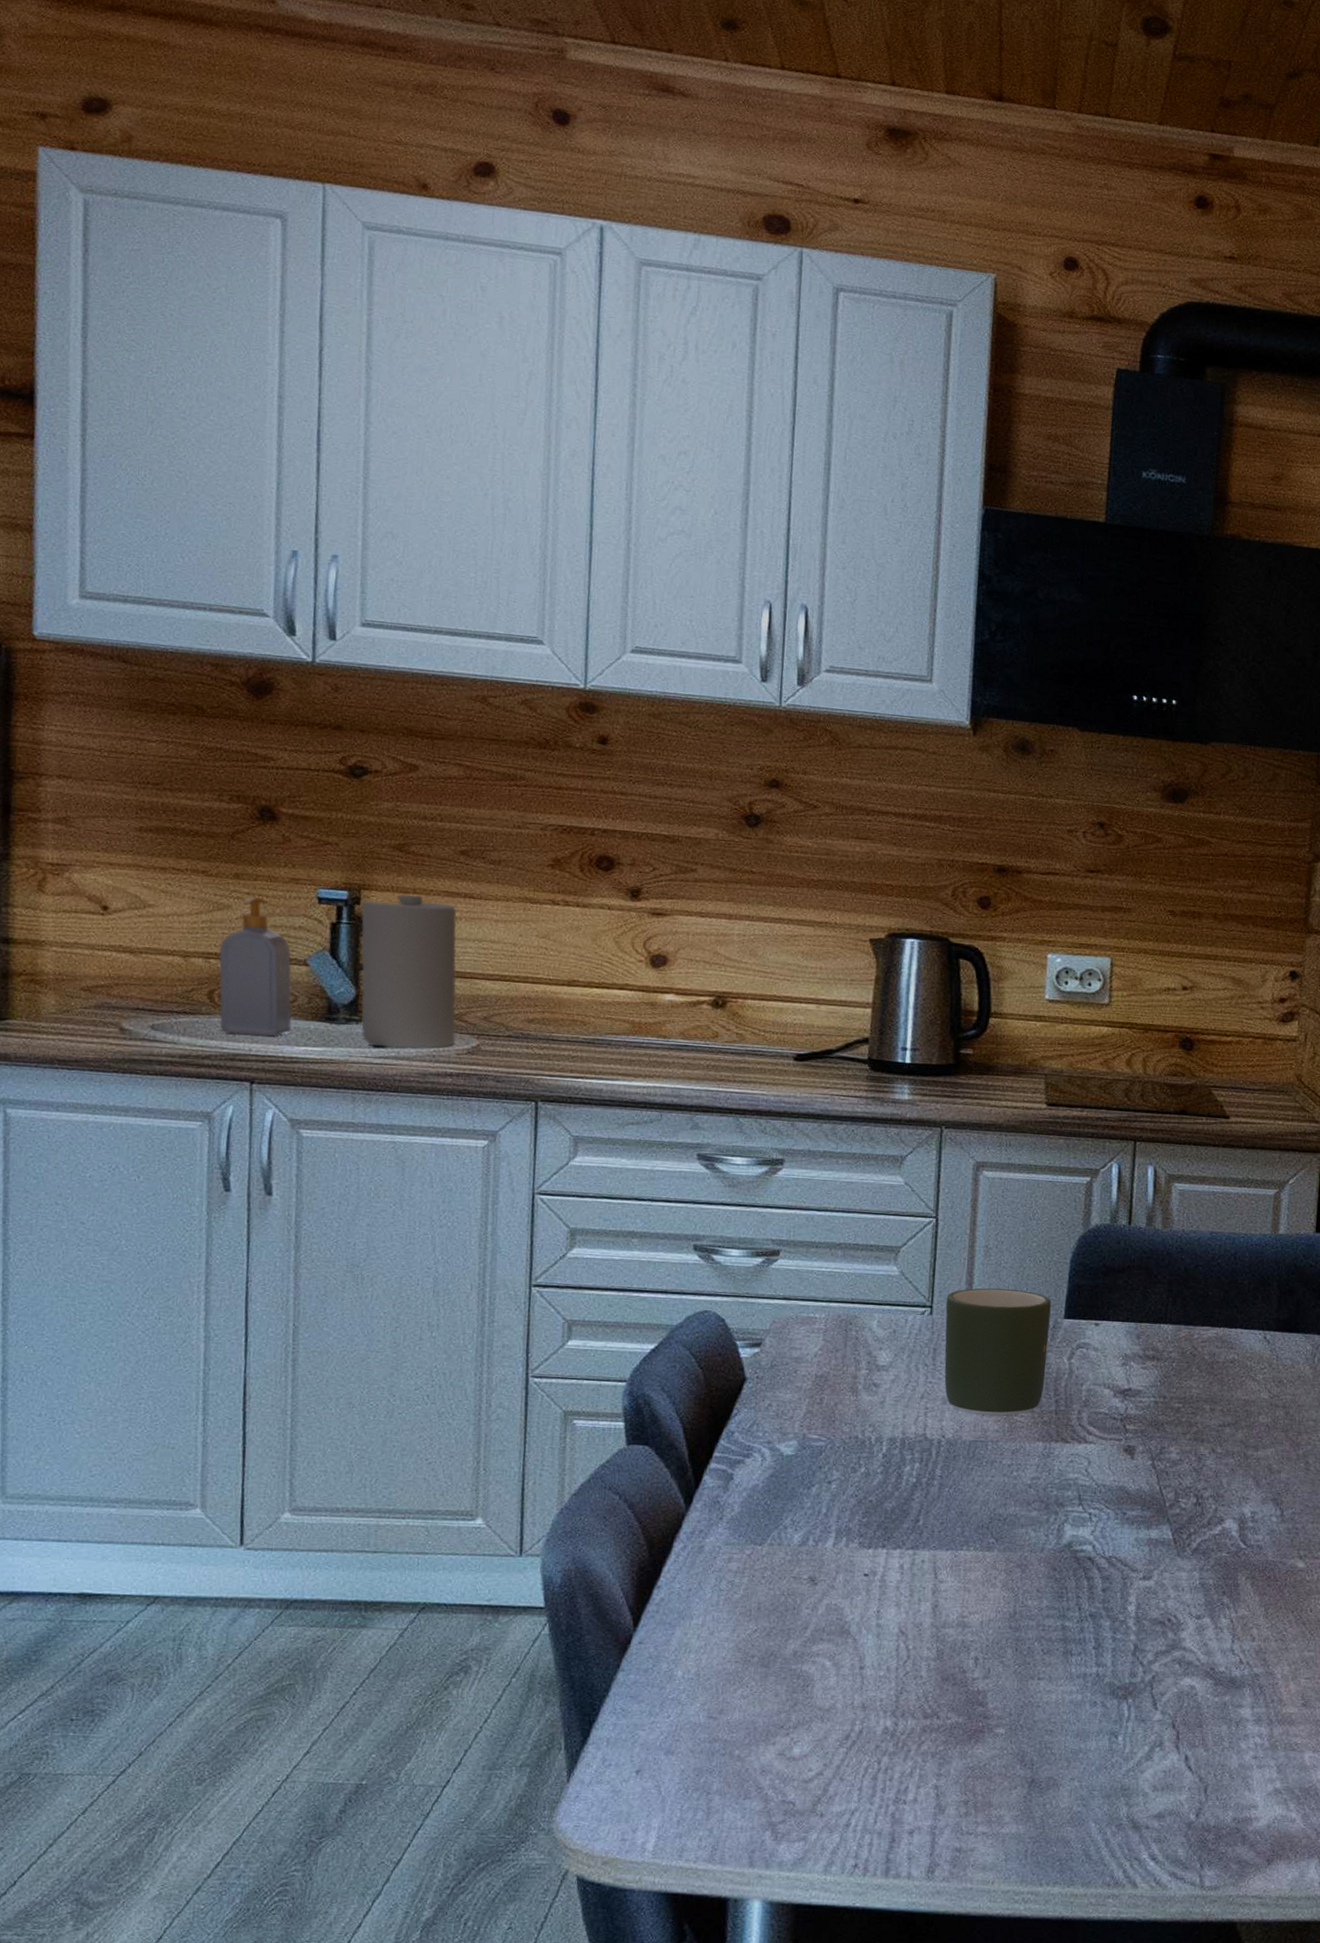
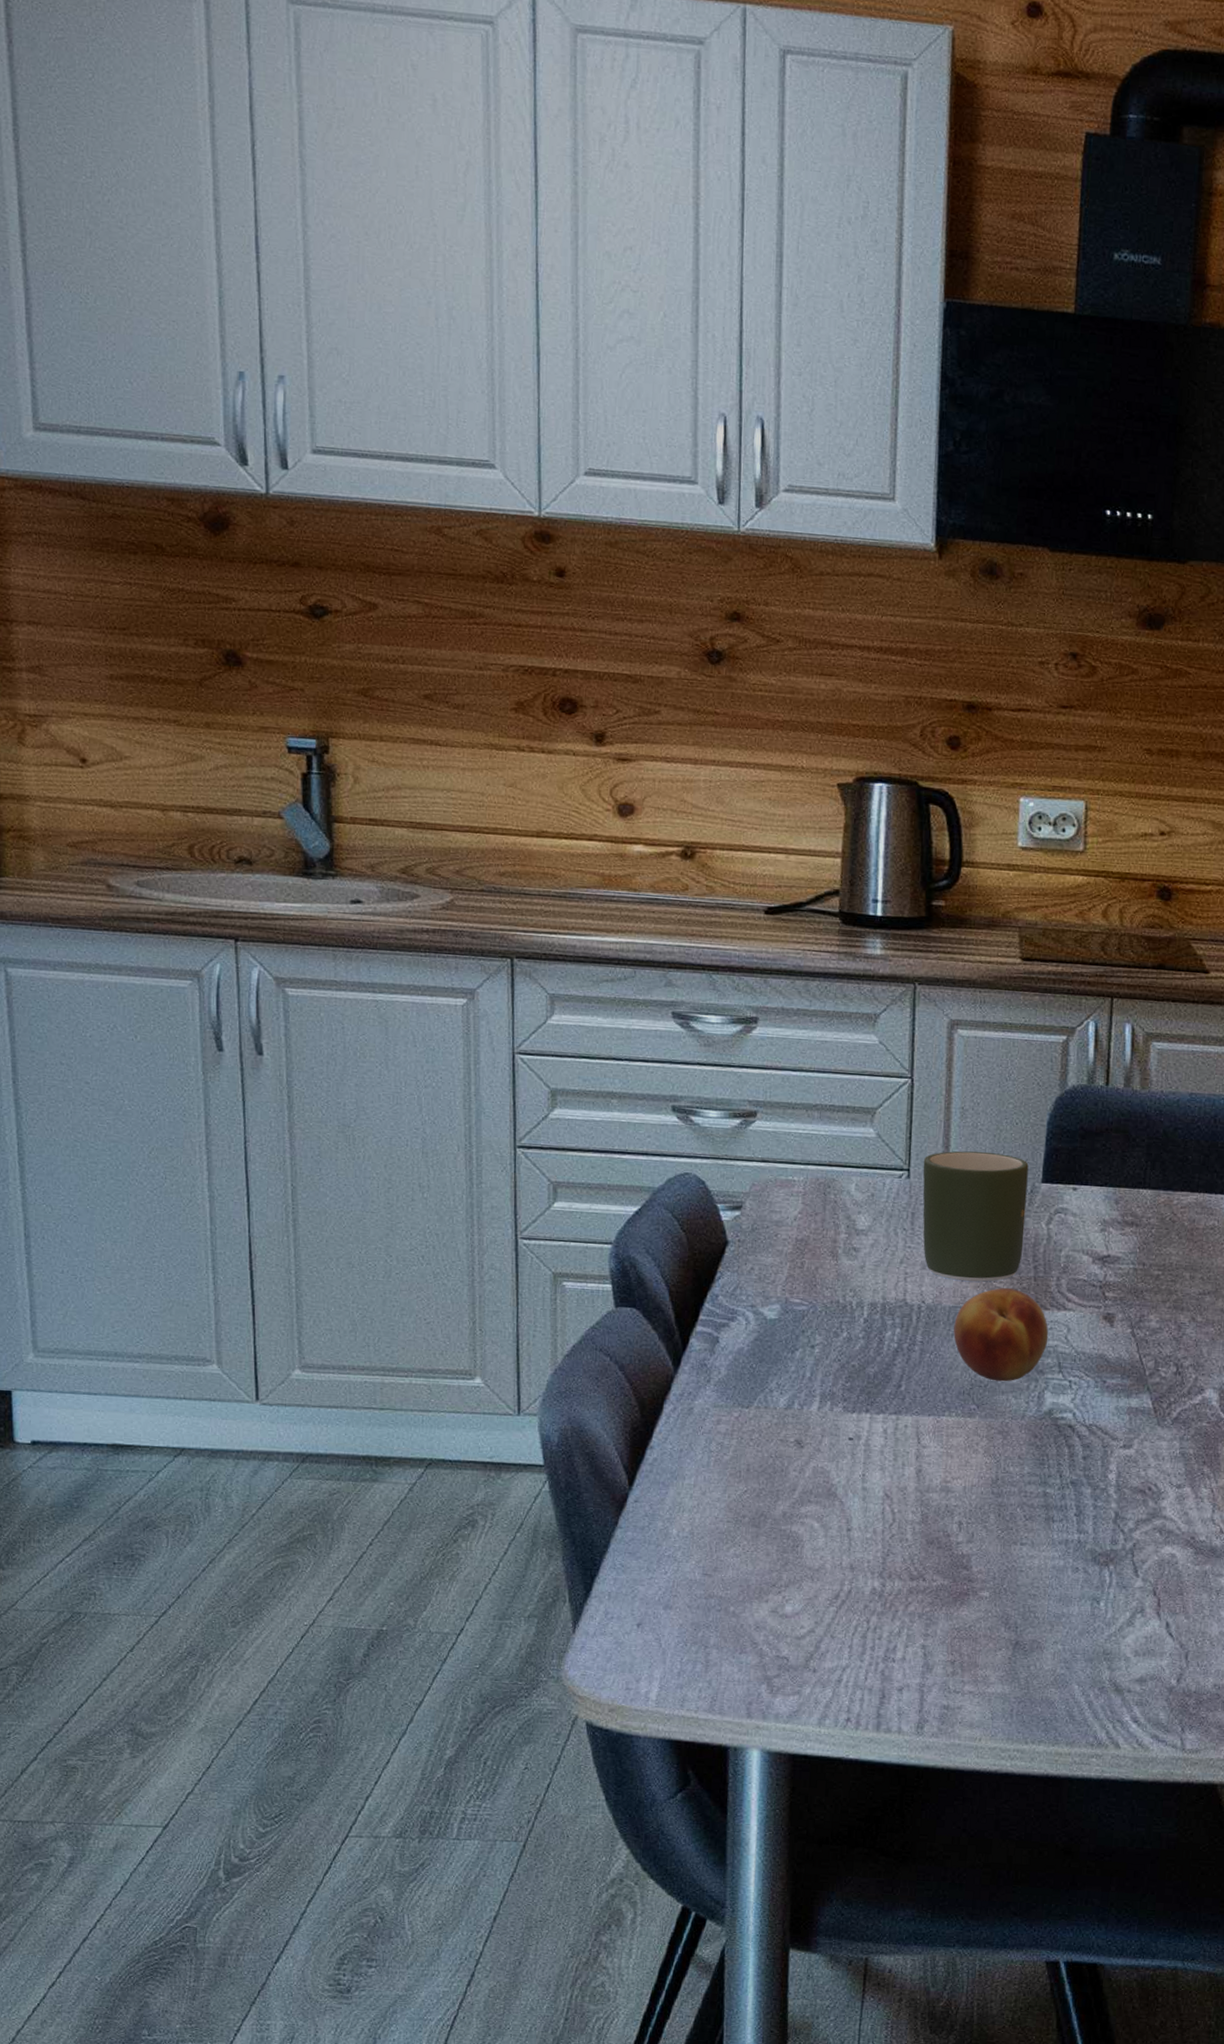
soap bottle: present [219,896,291,1037] -> none [196,746,270,893]
paper towel holder: present [361,895,457,1049] -> none [331,742,430,905]
fruit: none [973,1421,1069,1515] -> present [953,1287,1049,1382]

